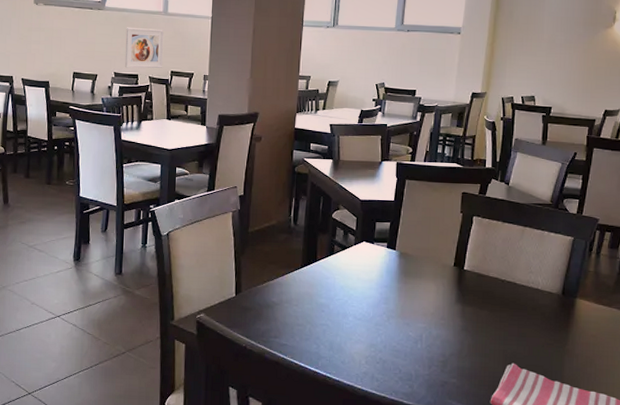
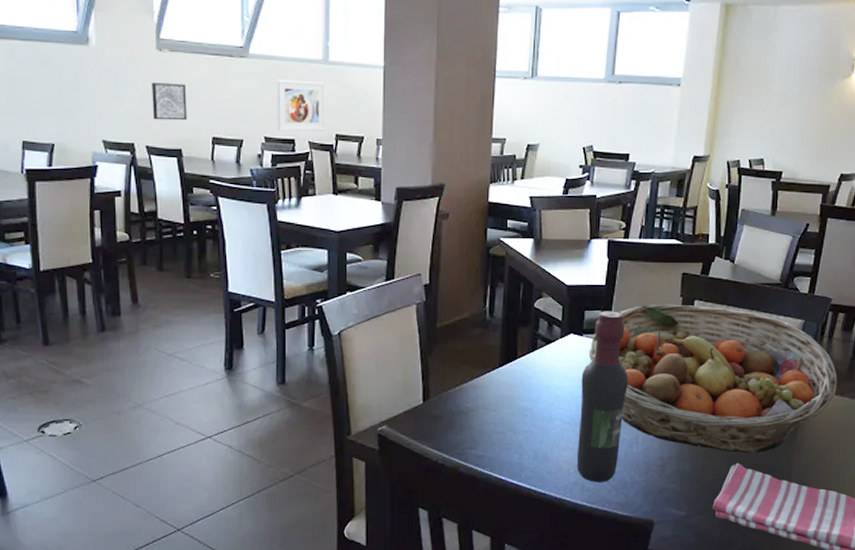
wall art: none [28,29,55,59] -> present [152,83,187,121]
wine bottle: none [367,223,414,374] -> present [576,311,628,482]
fruit basket: none [378,218,605,355] -> present [588,304,837,453]

